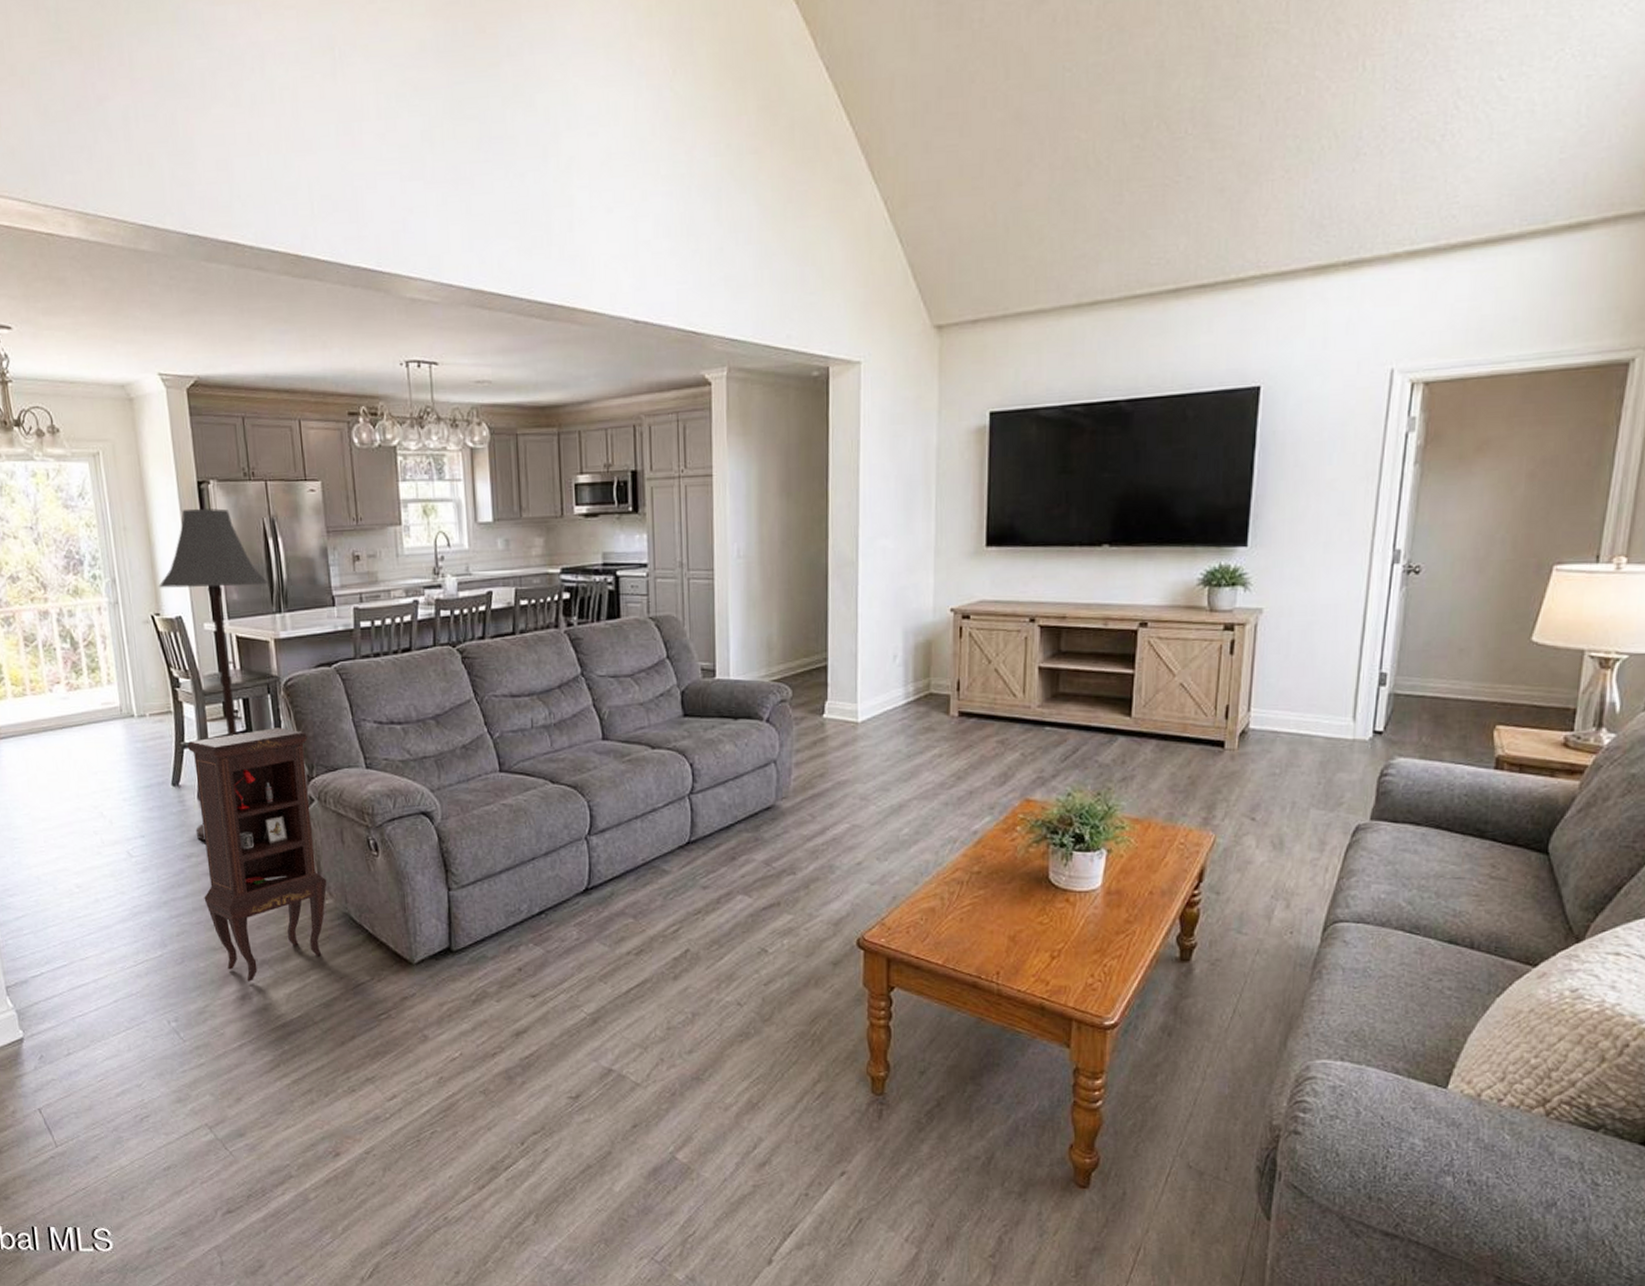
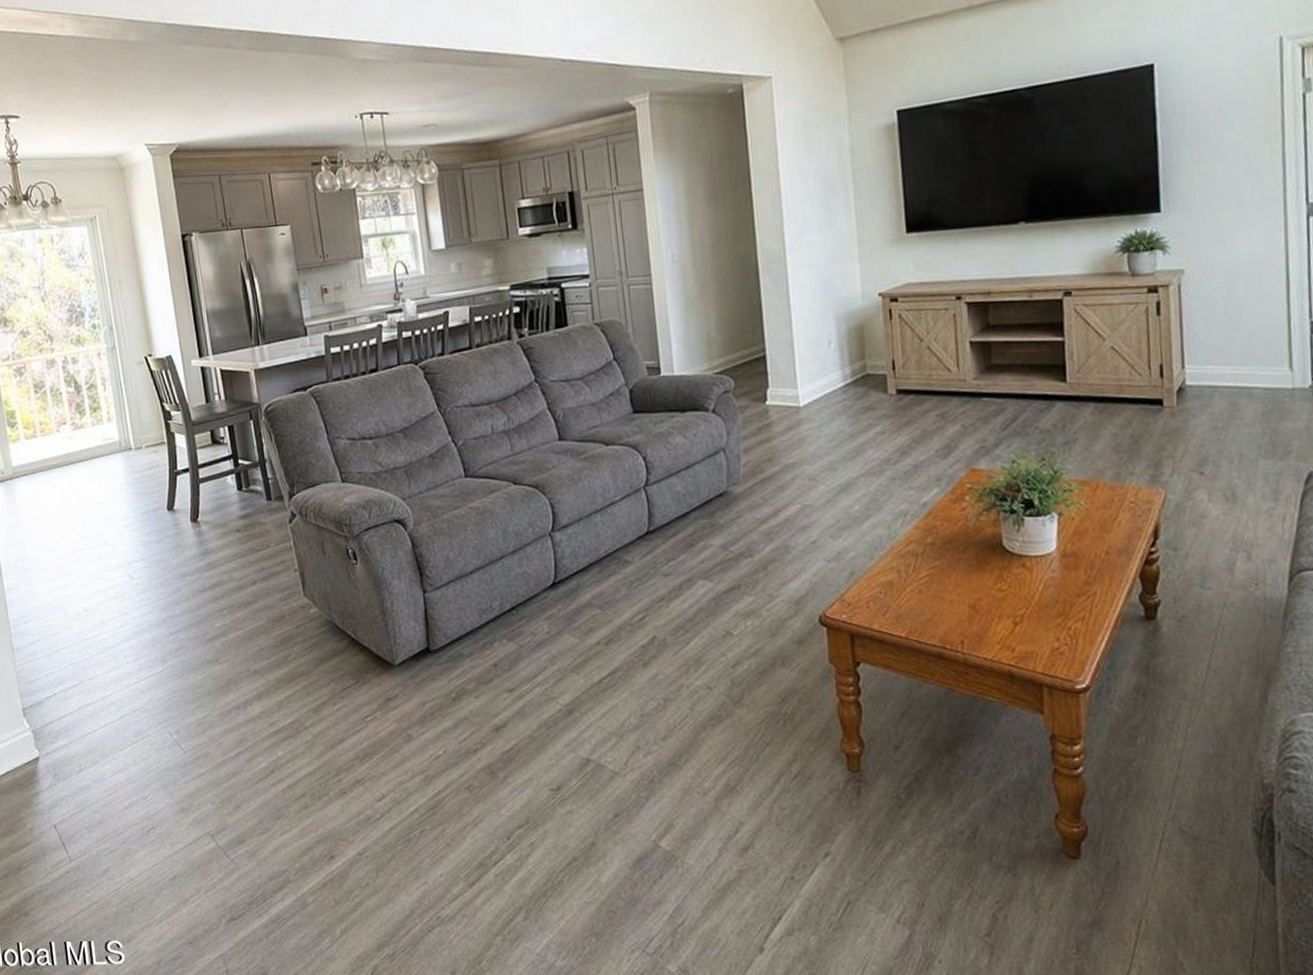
floor lamp: present [158,508,269,841] -> none [150,257,248,560]
cabinet: present [187,727,327,982] -> none [179,450,311,691]

